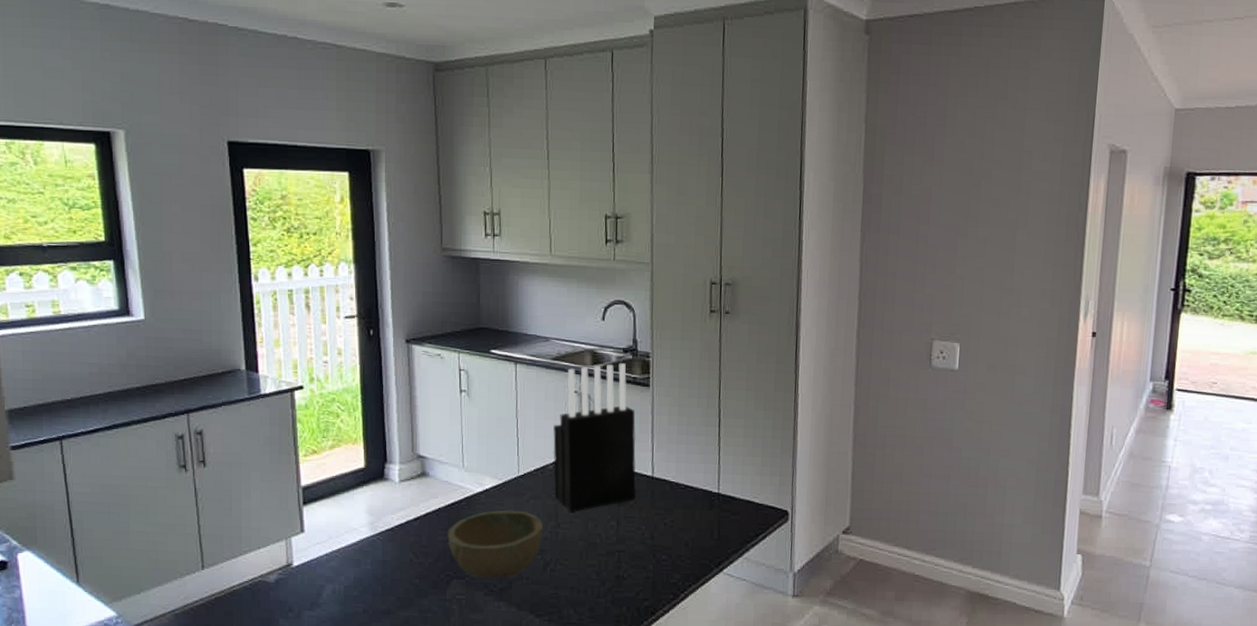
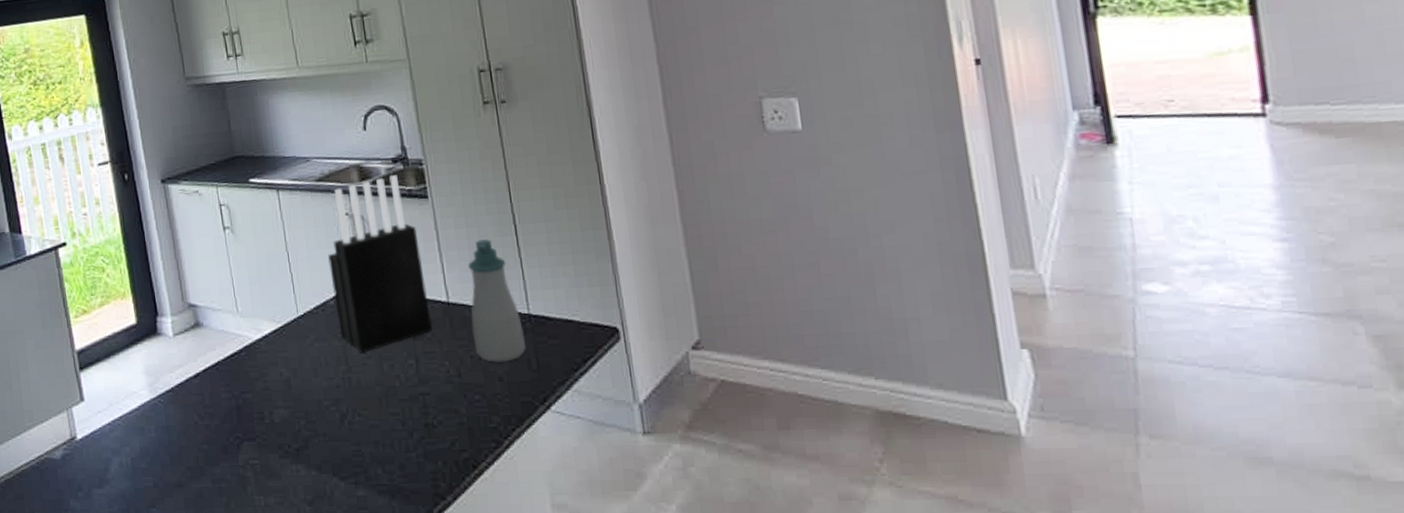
bowl: present [447,510,543,579] -> none [230,356,334,438]
soap bottle: none [669,427,712,531] -> present [467,239,527,362]

